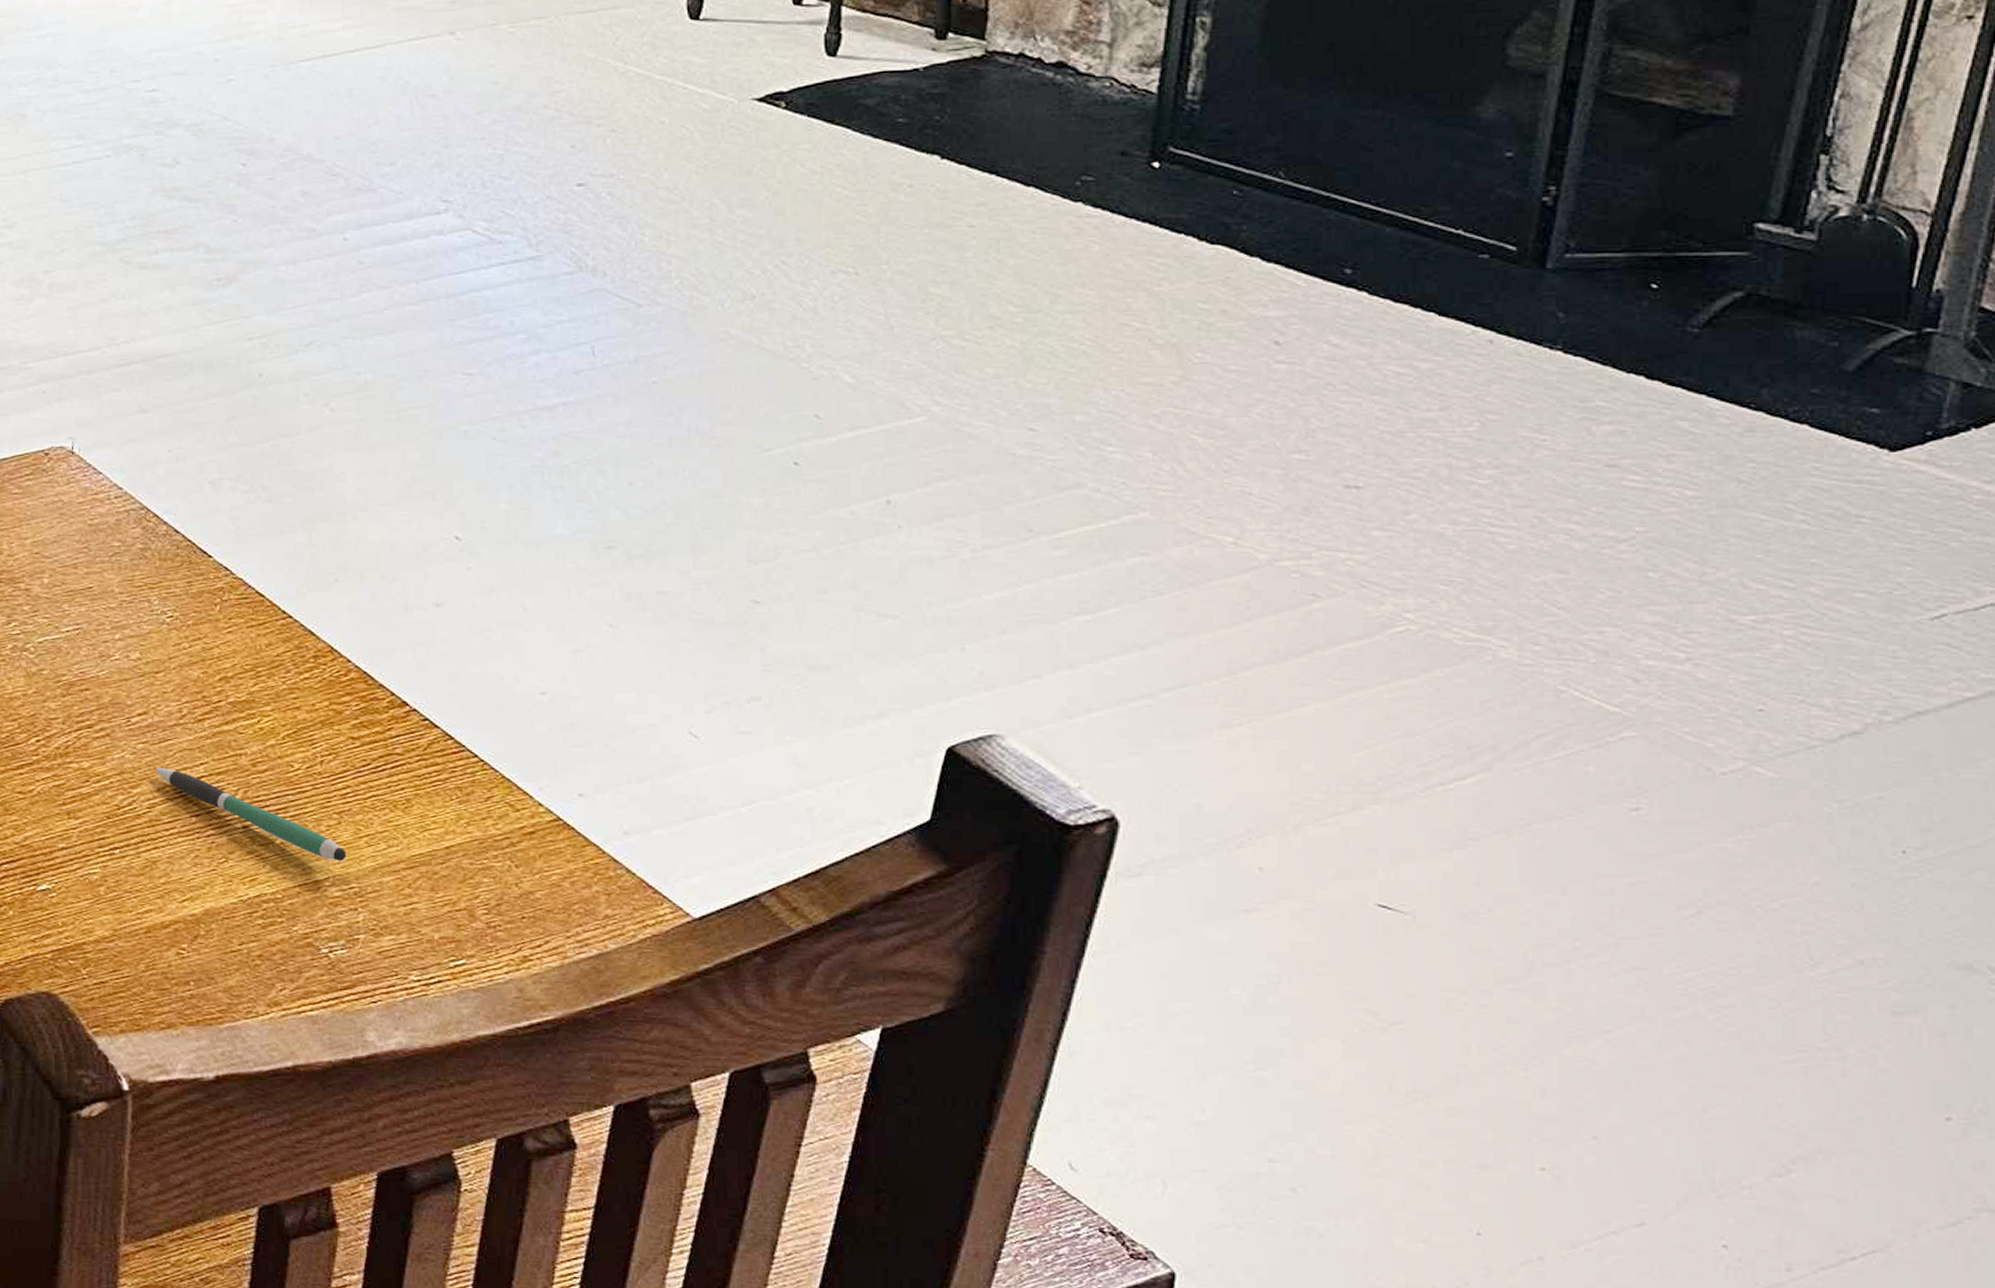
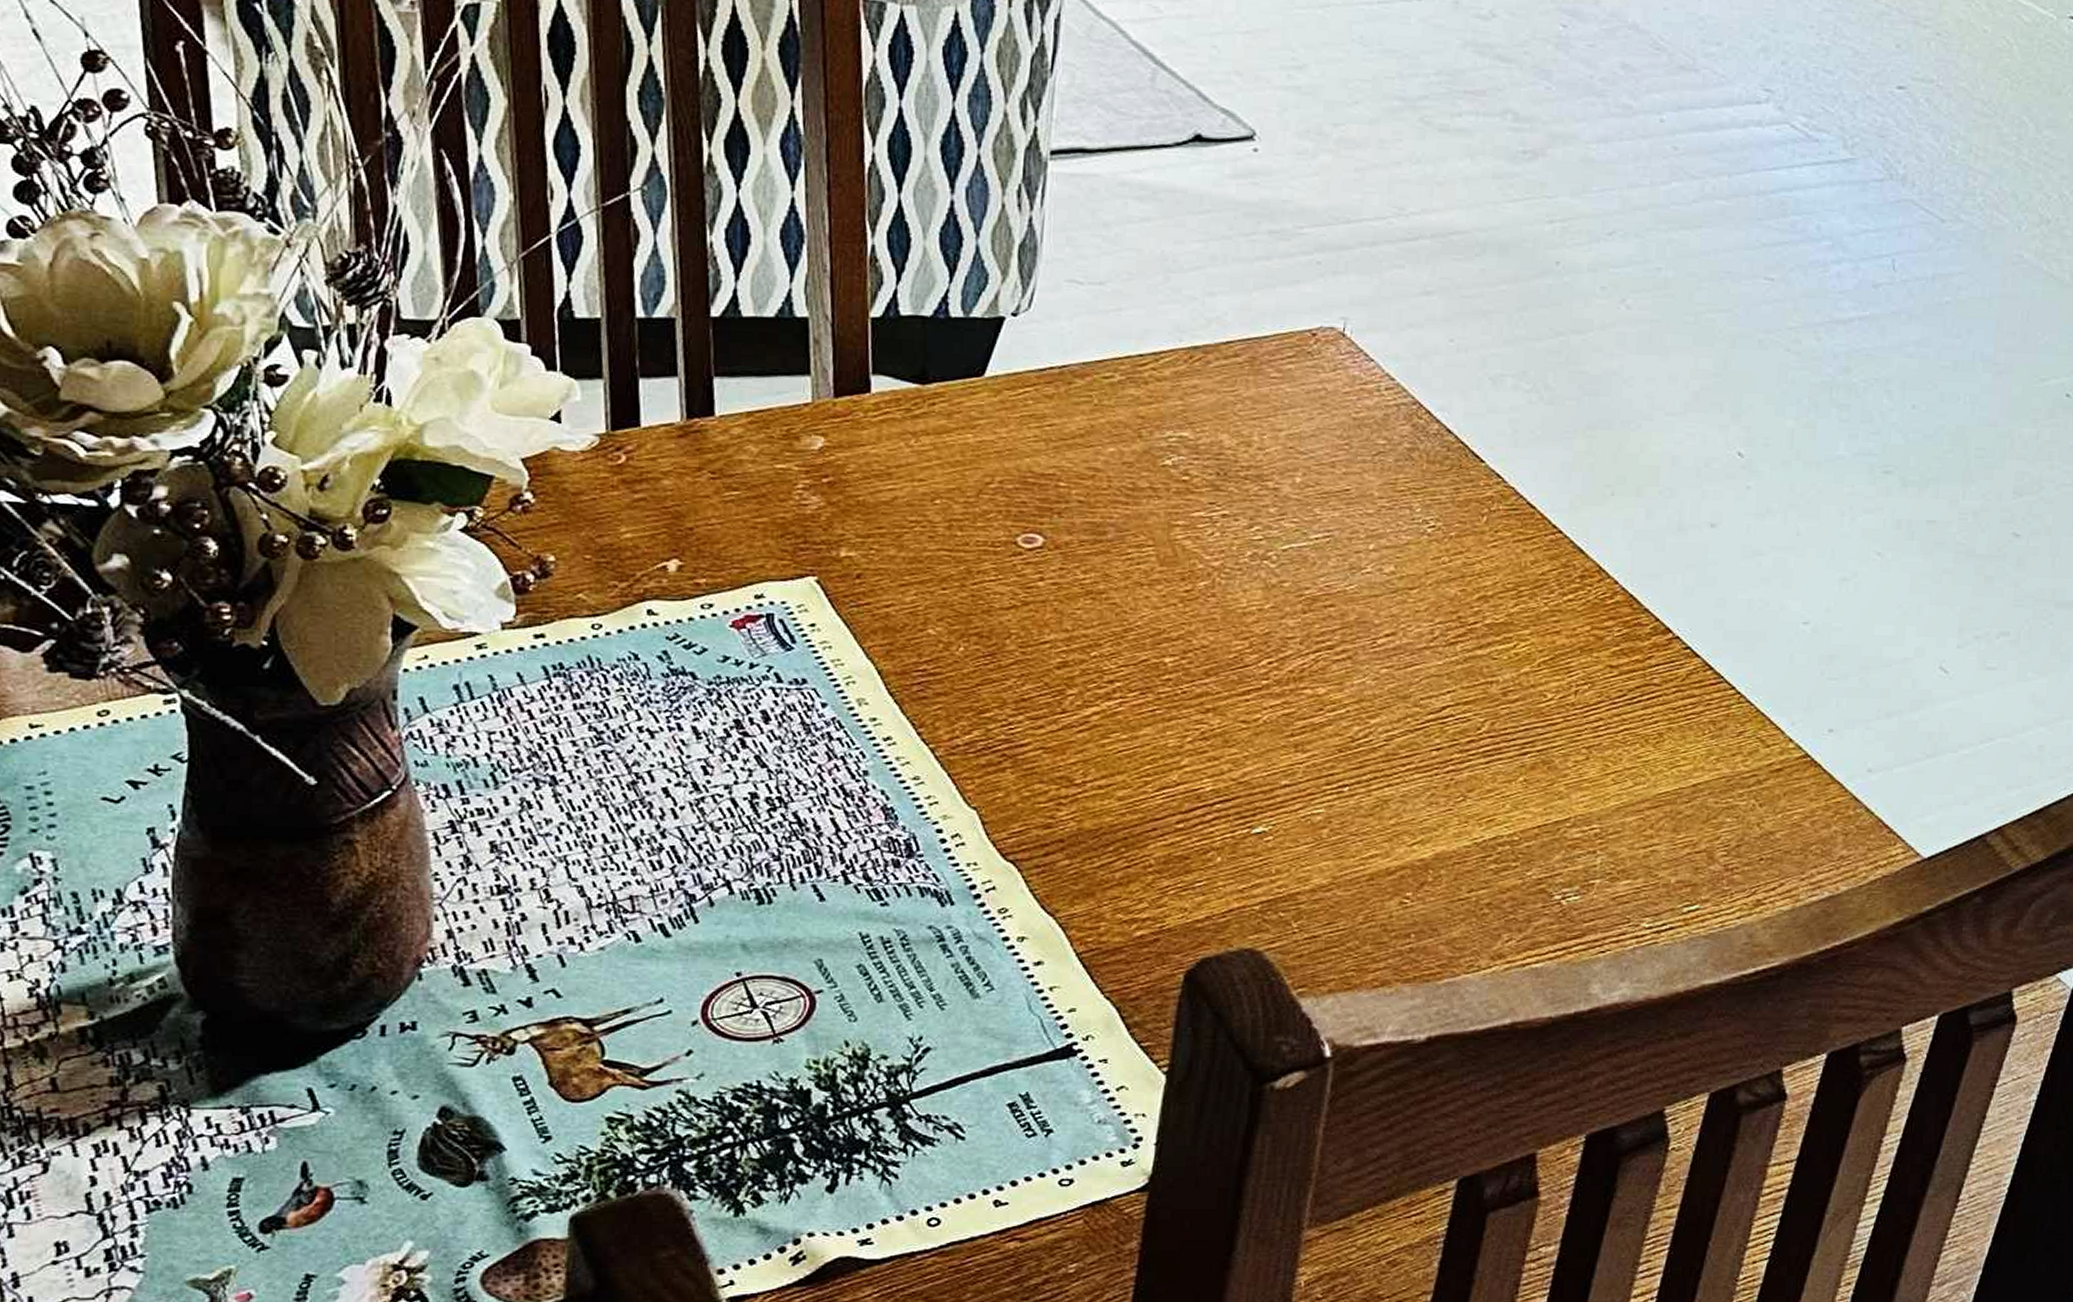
pen: present [155,768,346,861] -> none [1398,696,1591,800]

